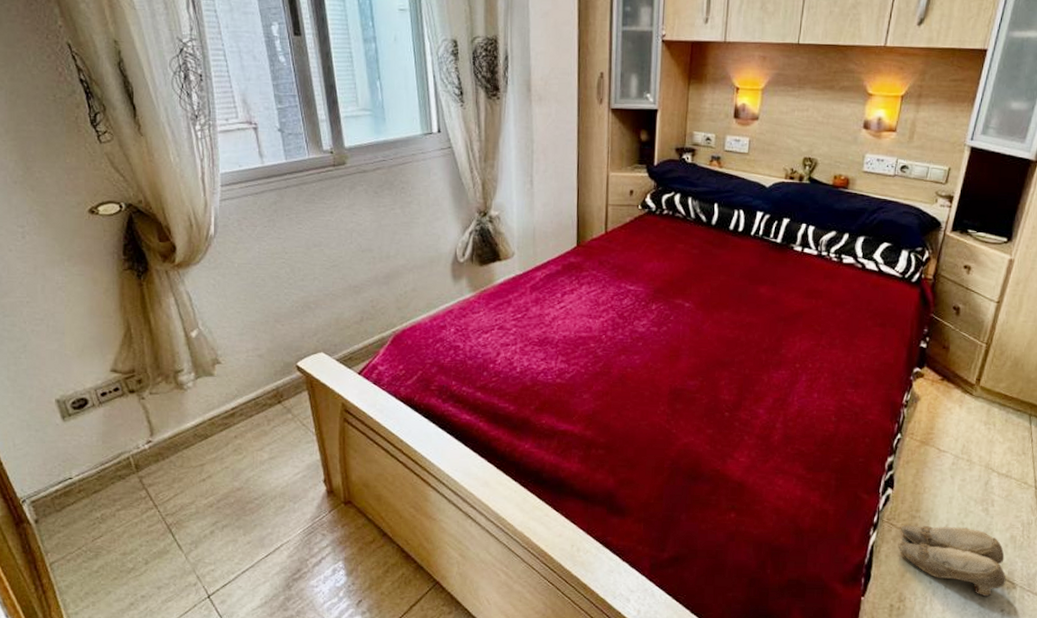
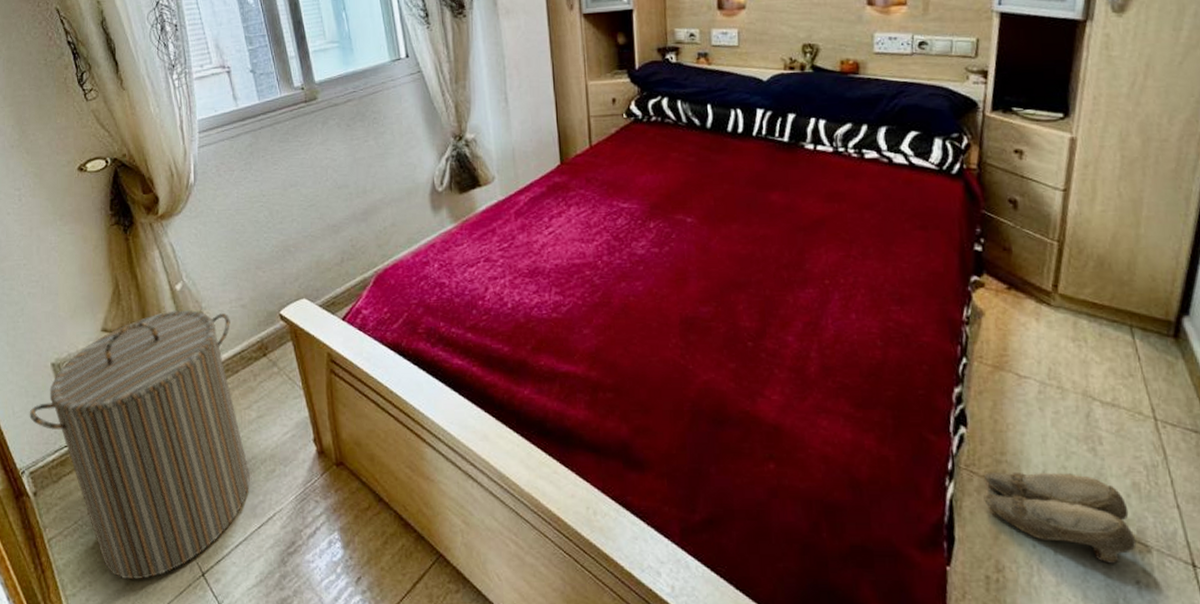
laundry hamper: none [31,356,260,600] -> present [29,310,251,579]

